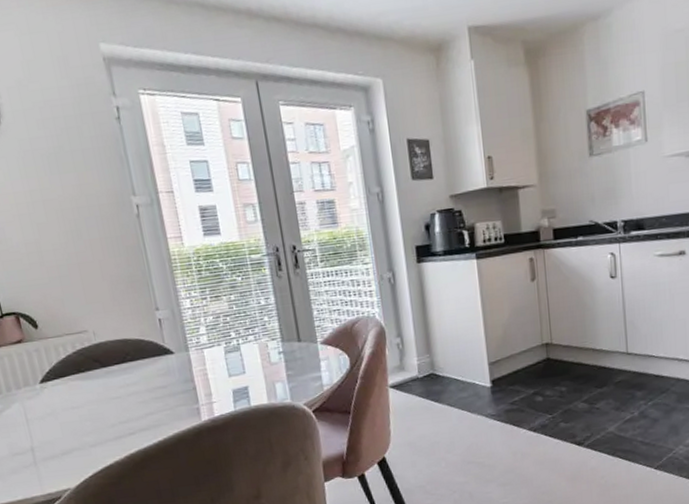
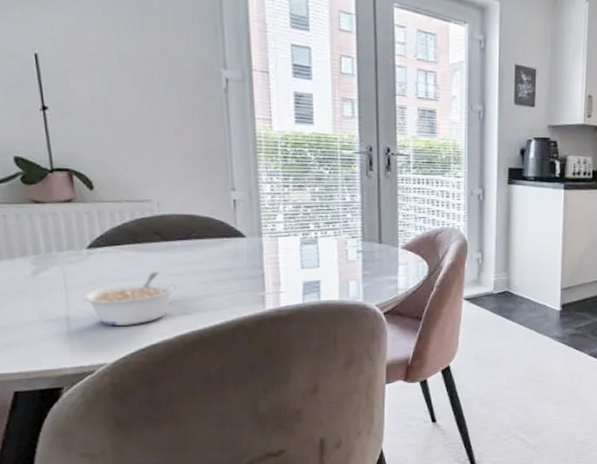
legume: none [41,397,121,453] -> present [81,272,178,325]

